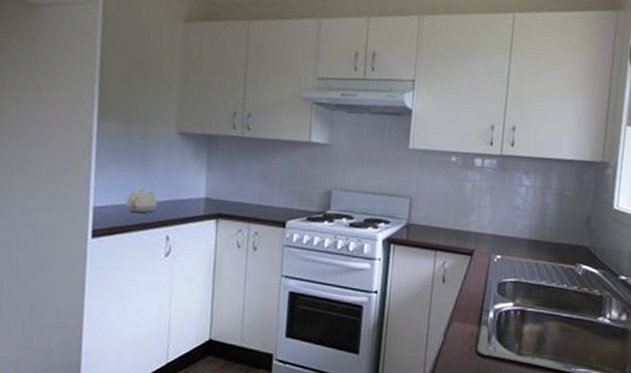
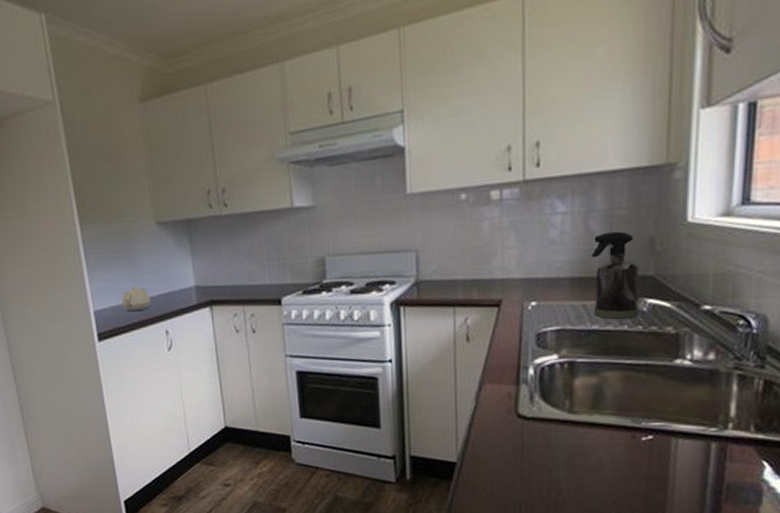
spray bottle: none [543,207,578,279] -> present [591,231,639,319]

